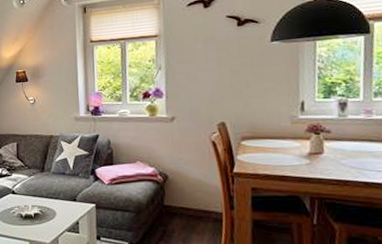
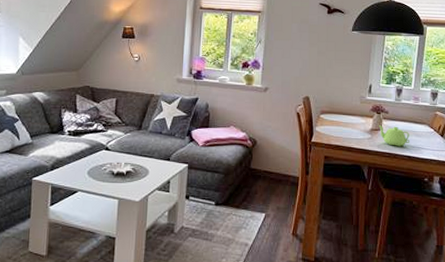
teapot: none [319,147,364,171] -> present [379,125,409,146]

